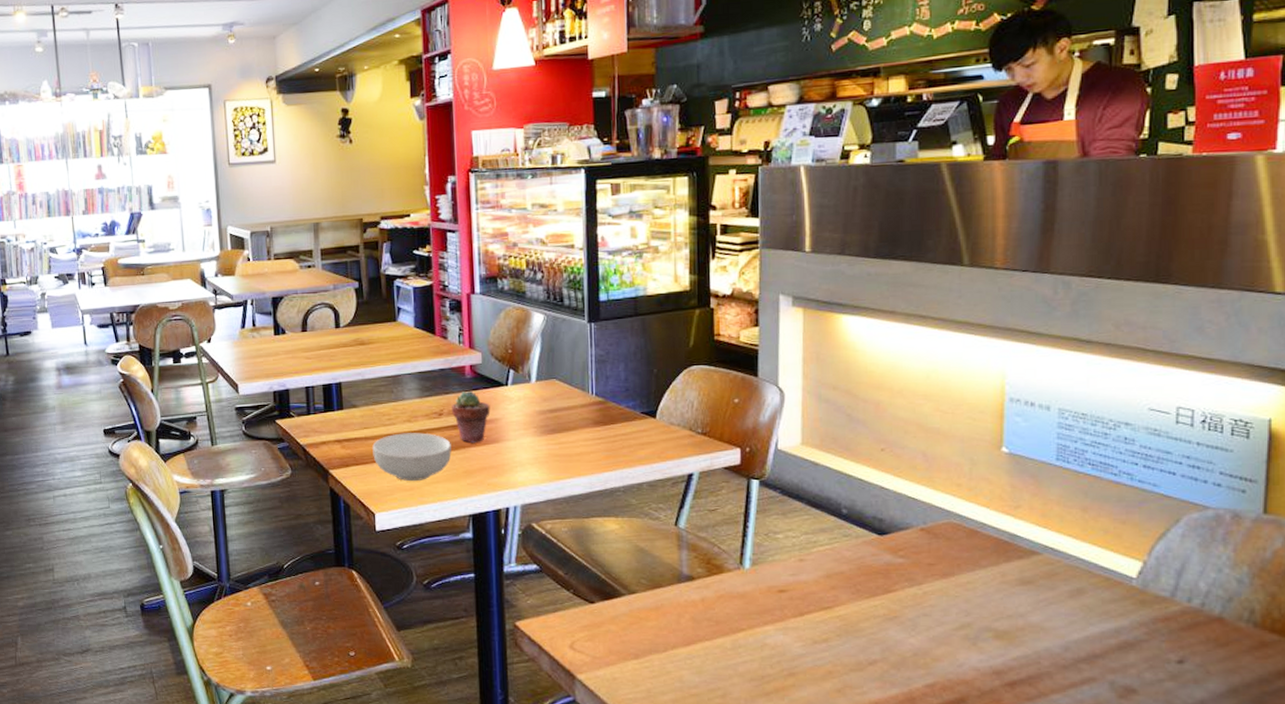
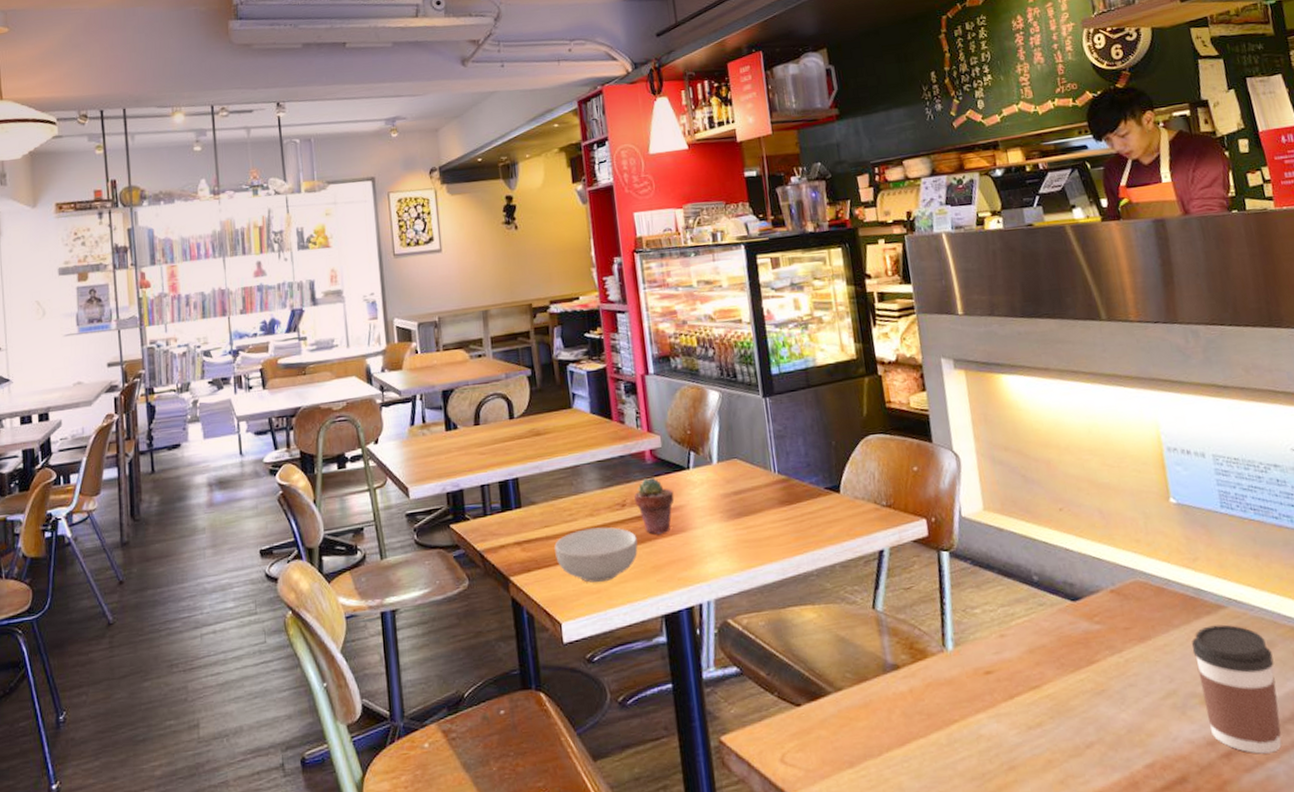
coffee cup: none [995,569,1080,687] -> present [1192,624,1282,754]

